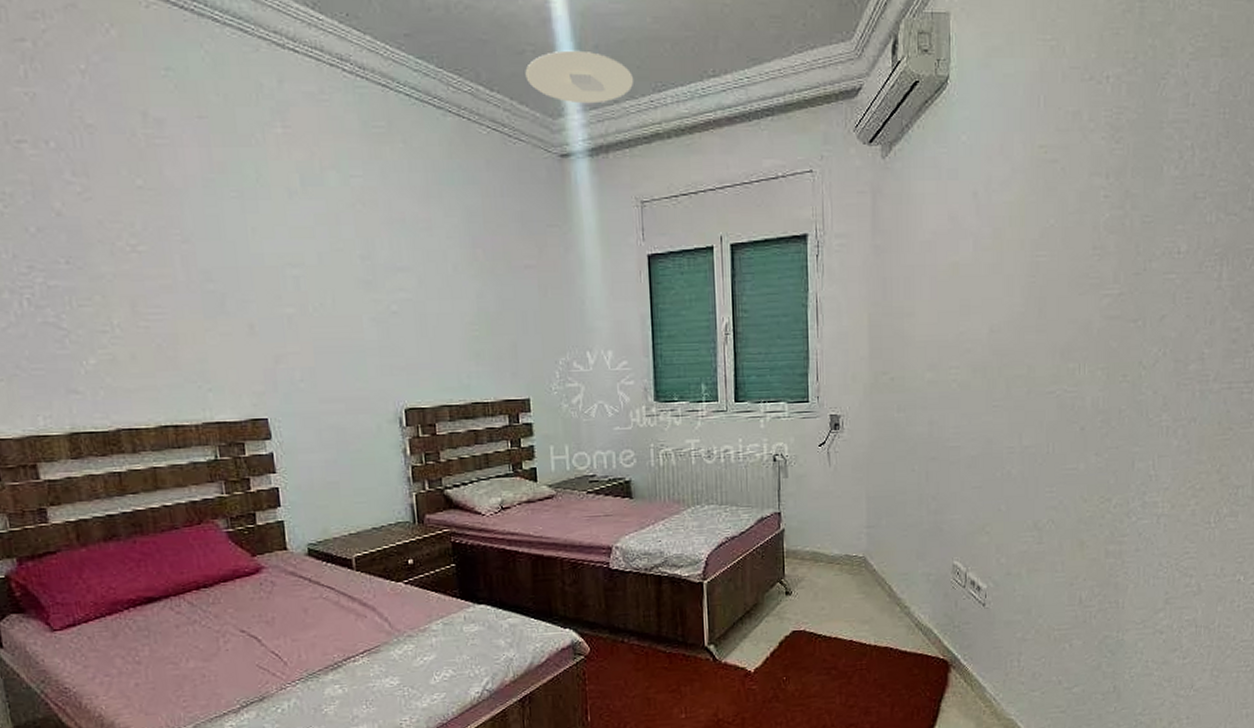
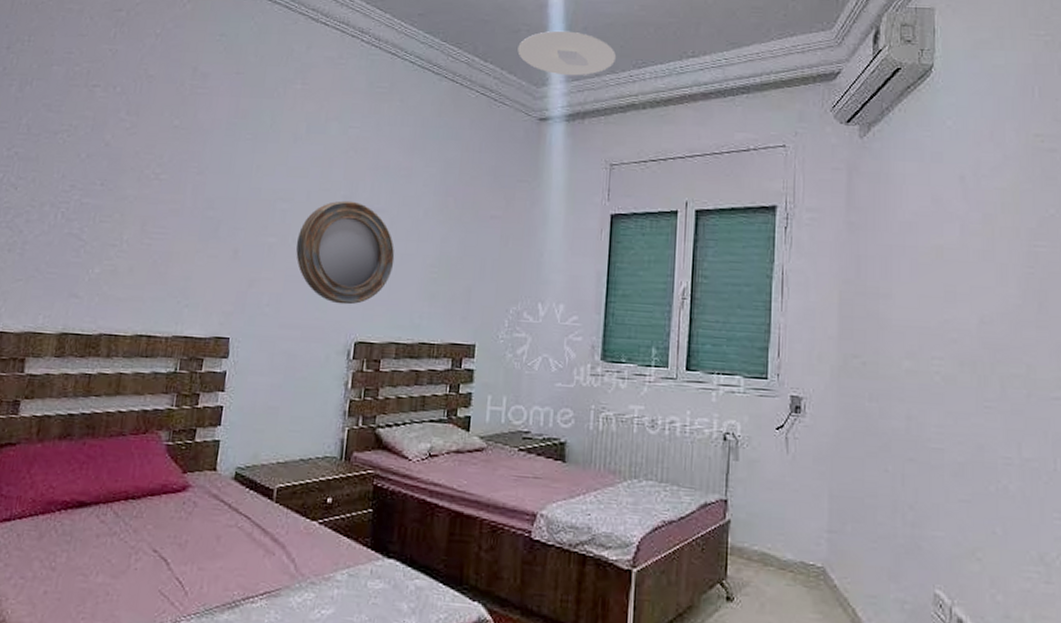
home mirror: none [318,260,431,372] -> present [296,200,395,305]

